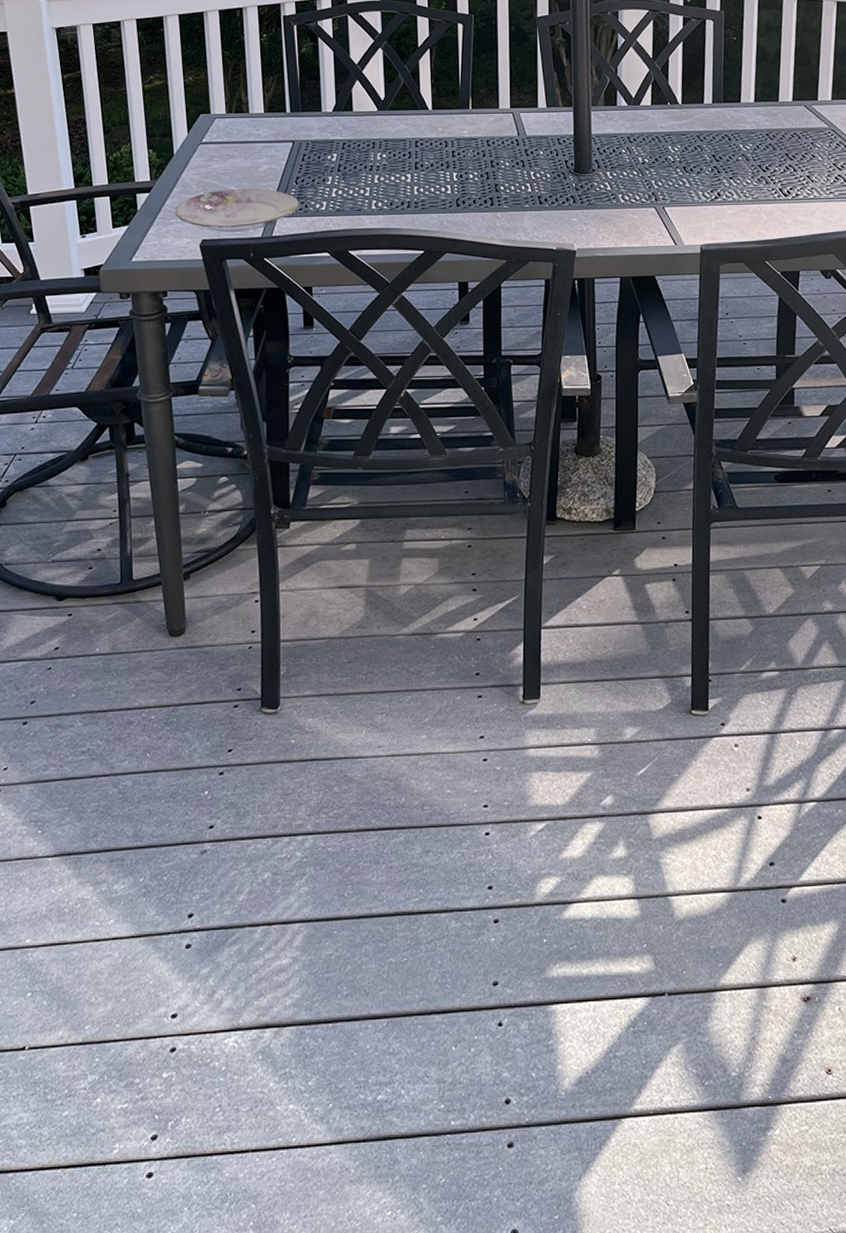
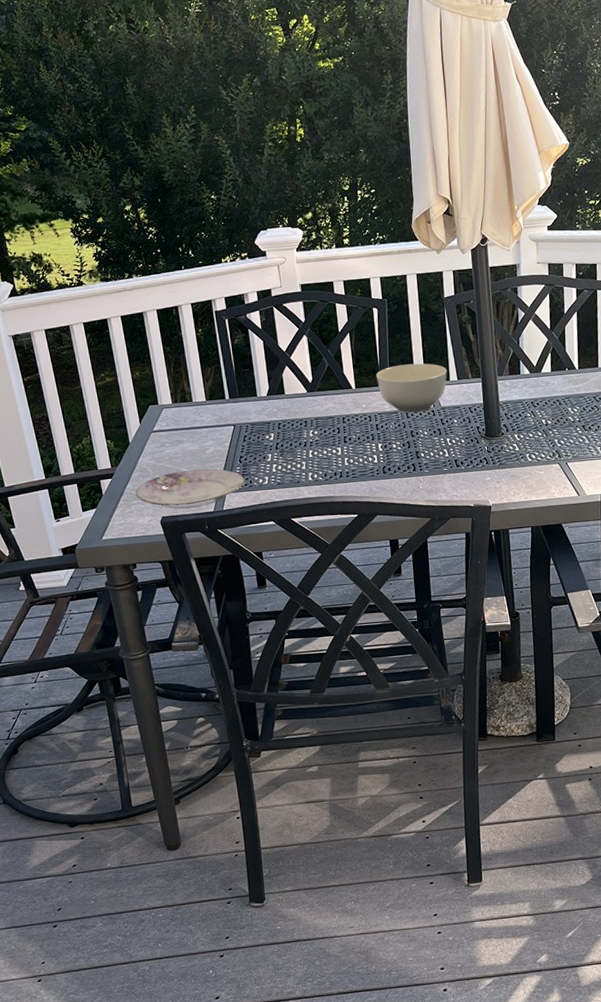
bowl: none [455,86,535,140] -> present [375,363,447,413]

